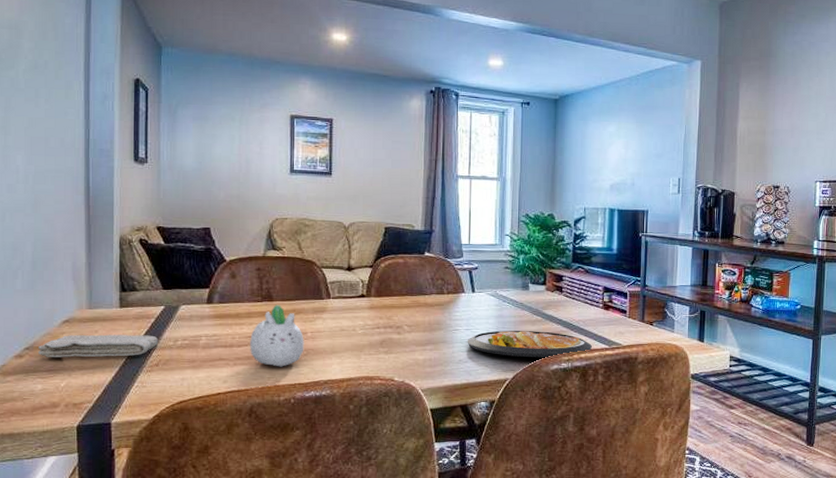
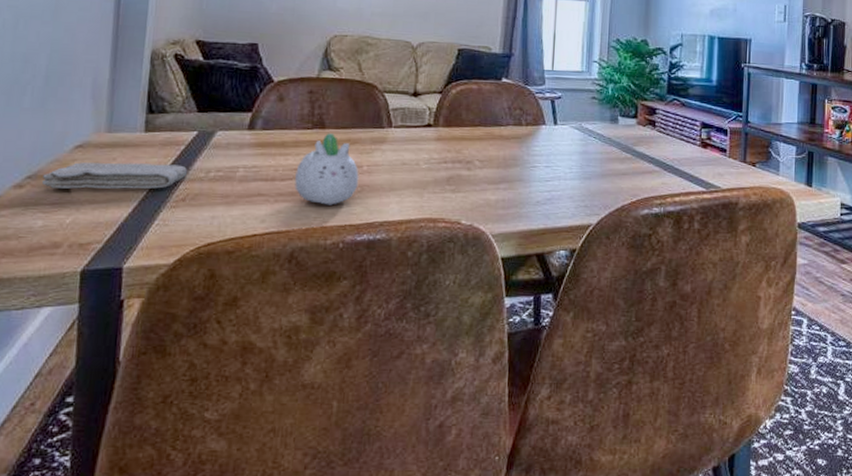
dish: present [467,330,592,358] -> none [546,168,687,201]

